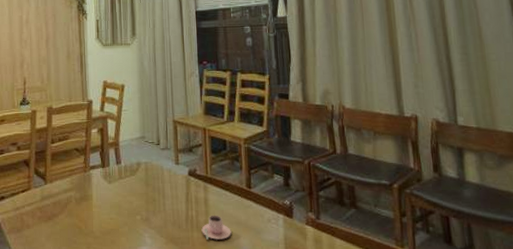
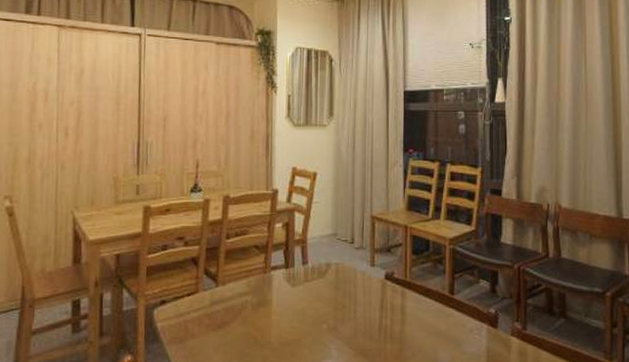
teacup: present [201,215,232,240] -> none [396,324,429,352]

